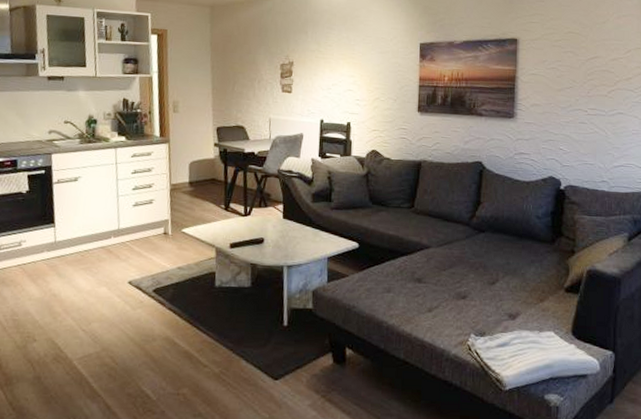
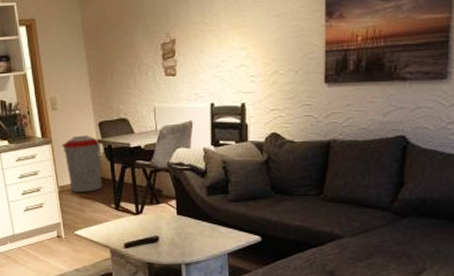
trash can: none [178,137,218,192] -> present [61,135,103,193]

